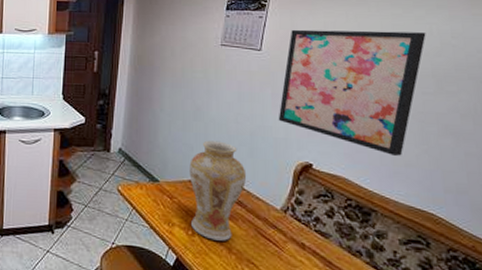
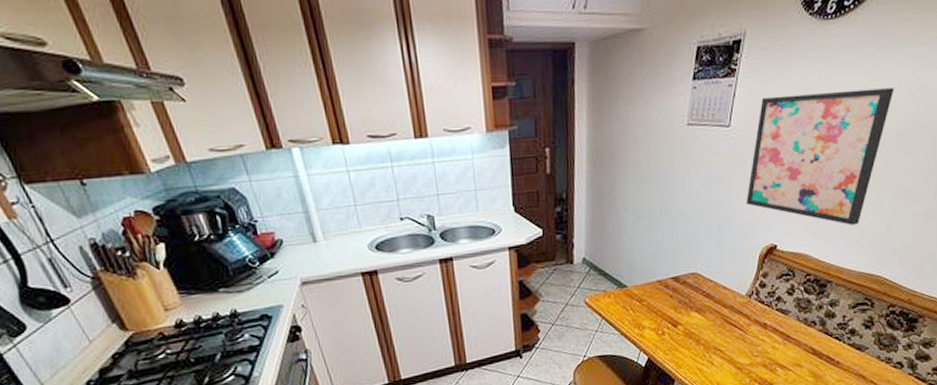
vase: present [189,140,247,241] -> none [657,235,714,336]

